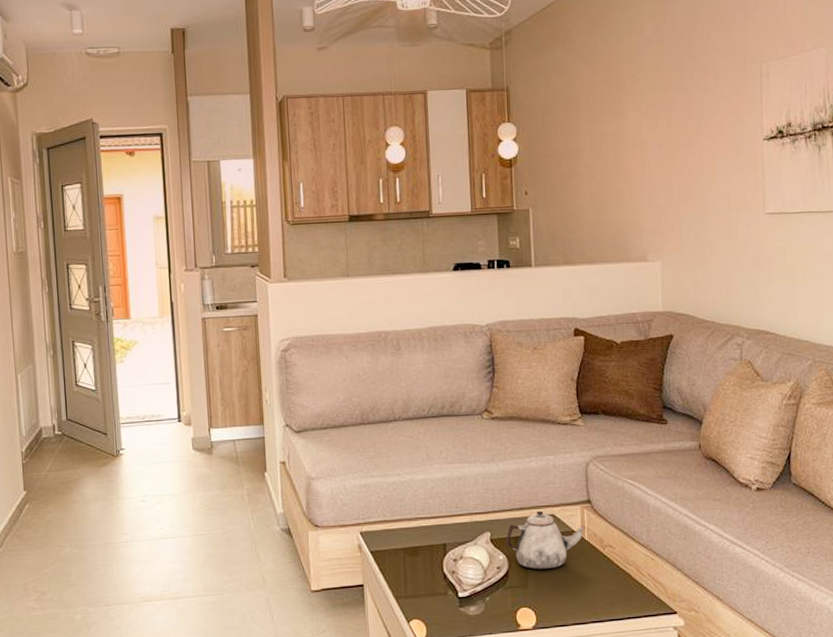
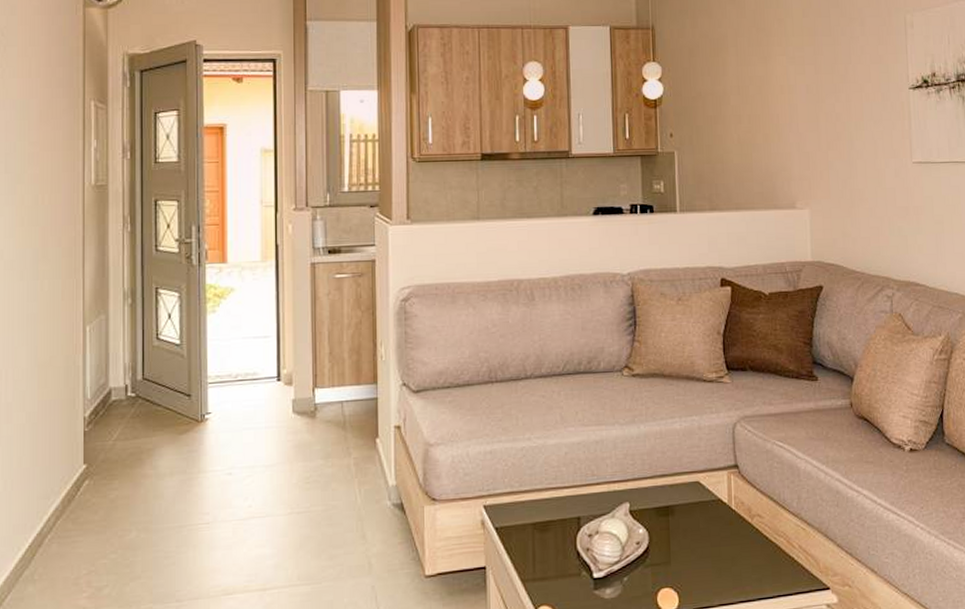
teapot: present [506,510,586,570] -> none [646,477,734,545]

